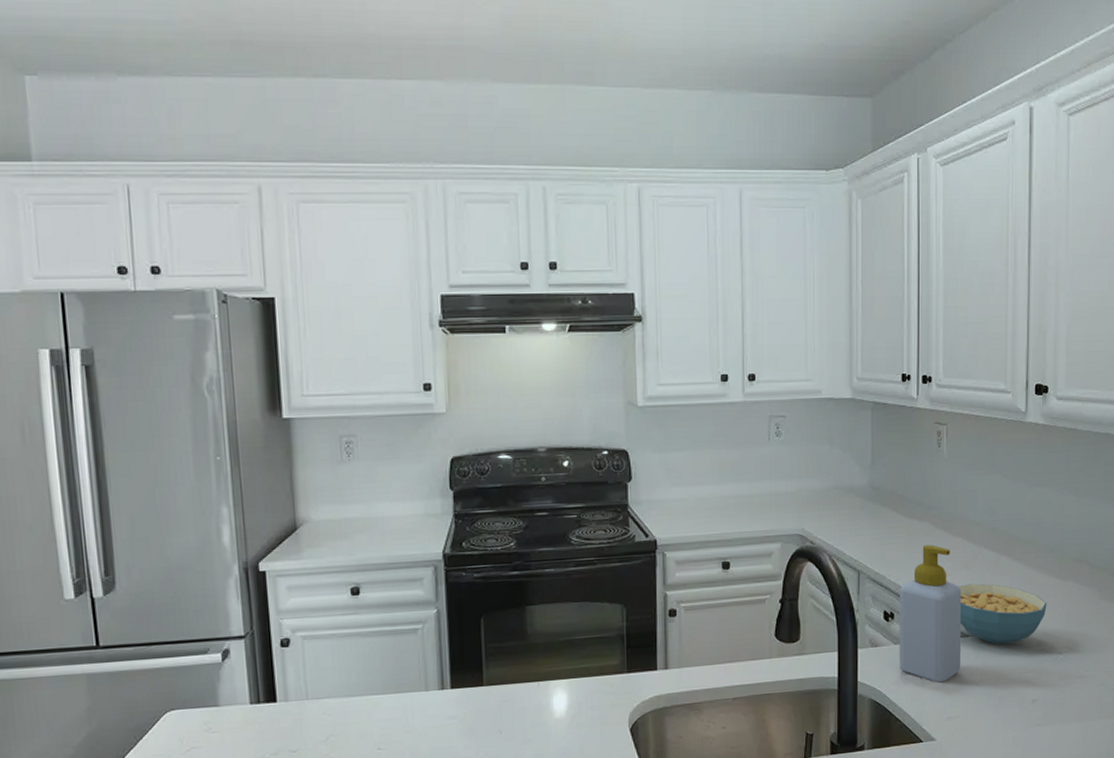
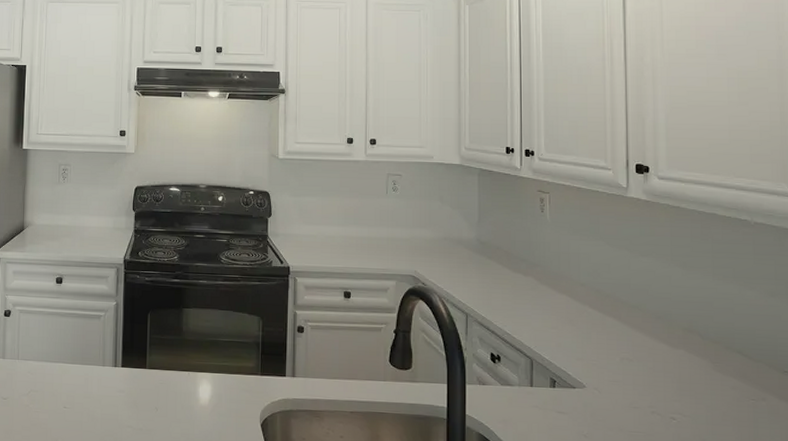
soap bottle: present [899,545,962,683] -> none [506,298,569,428]
cereal bowl: present [958,583,1047,645] -> none [564,338,657,402]

